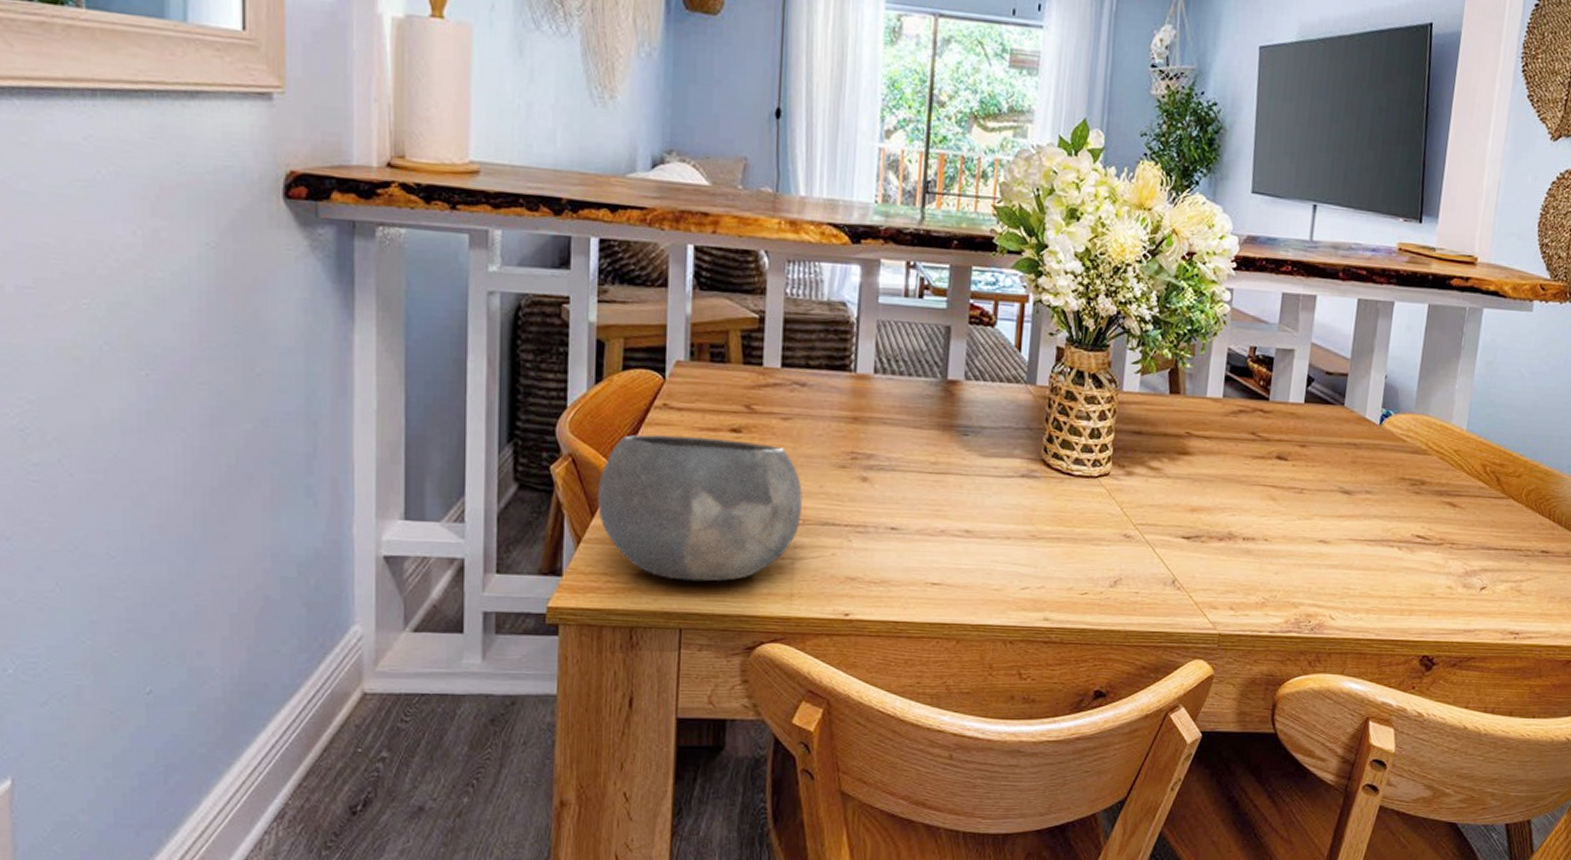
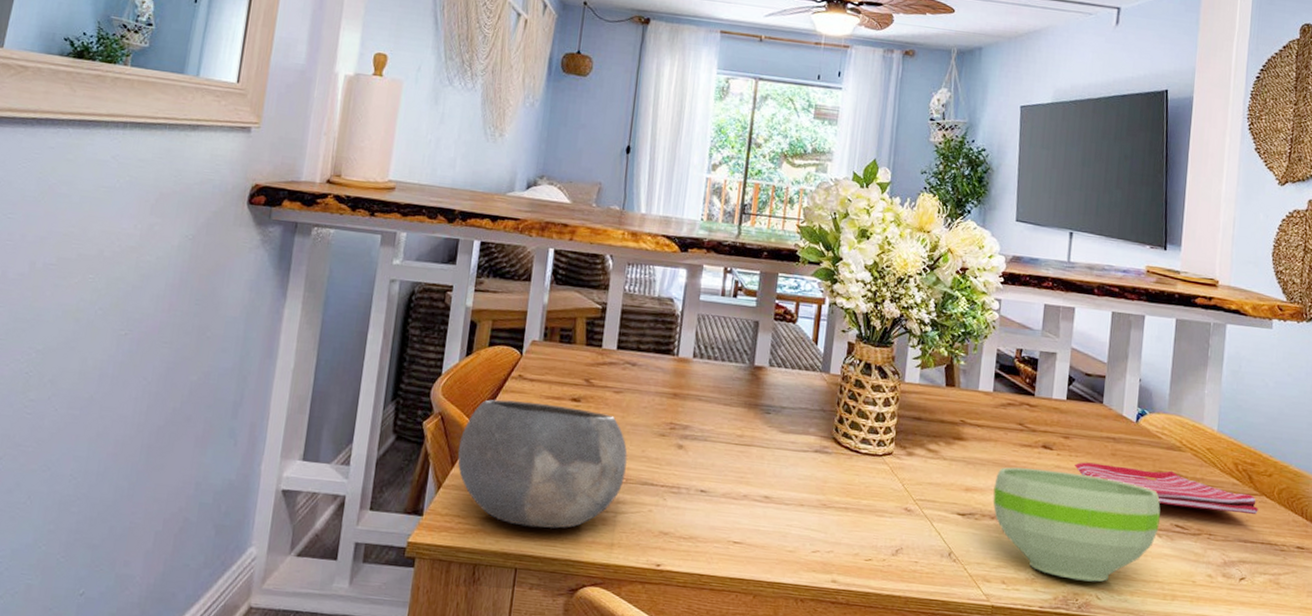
bowl: none [1221,482,1402,602] -> present [992,467,1161,582]
dish towel: none [1311,472,1505,520] -> present [1074,462,1258,515]

